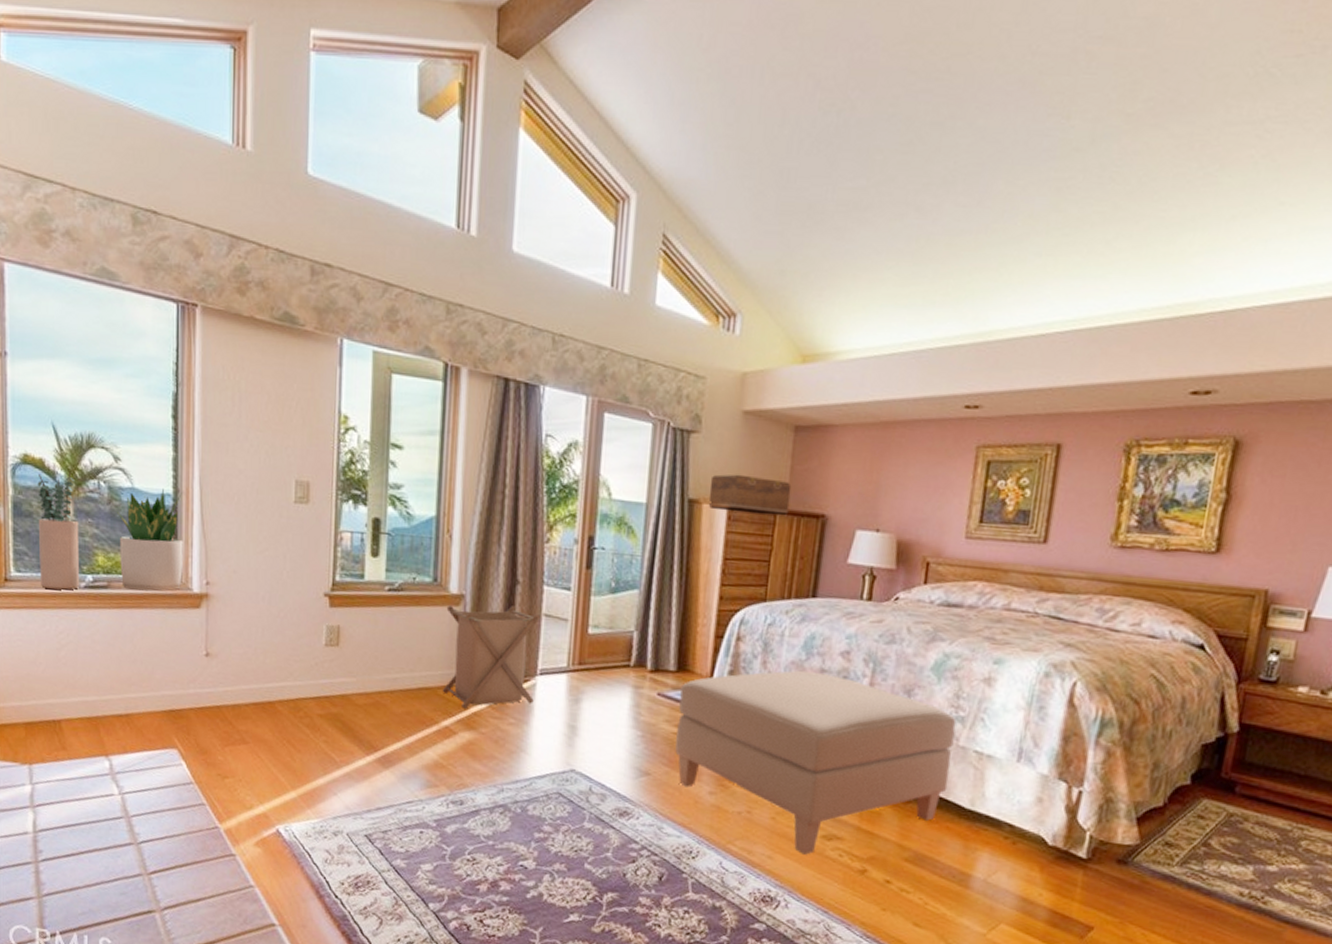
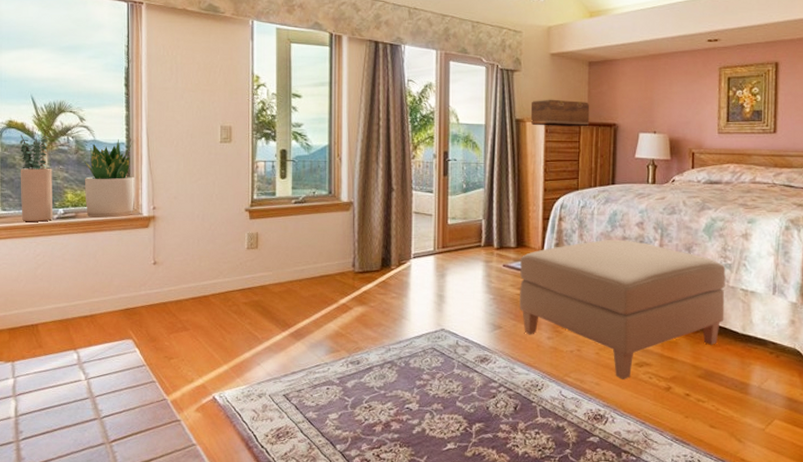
laundry basket: present [442,605,540,709] -> none [339,208,411,289]

